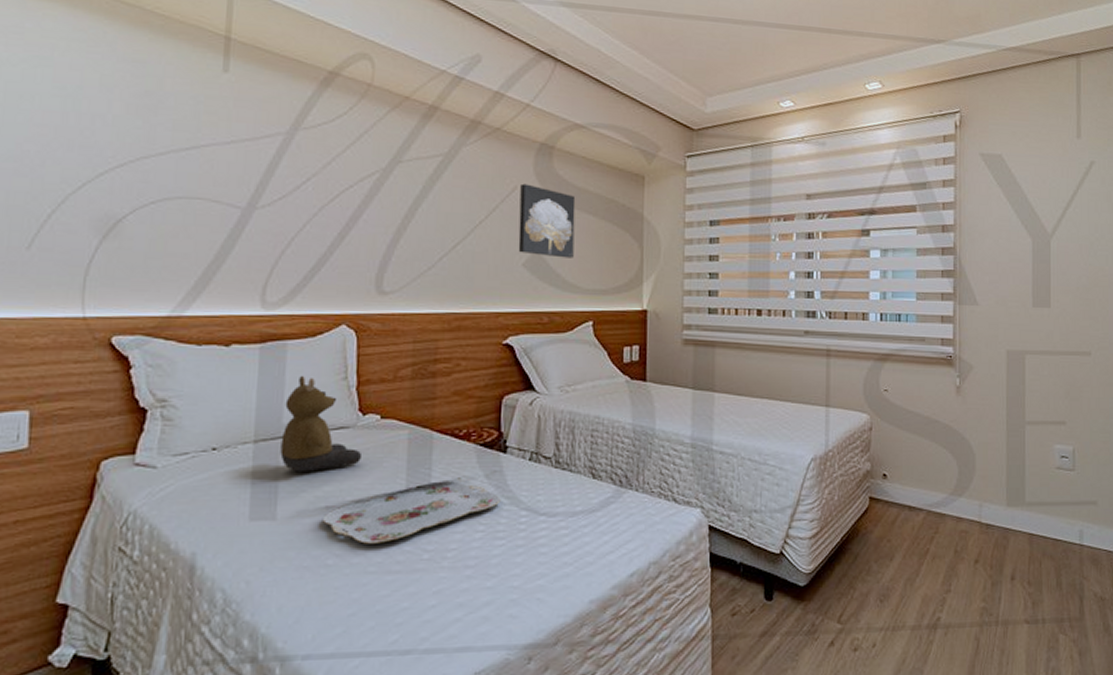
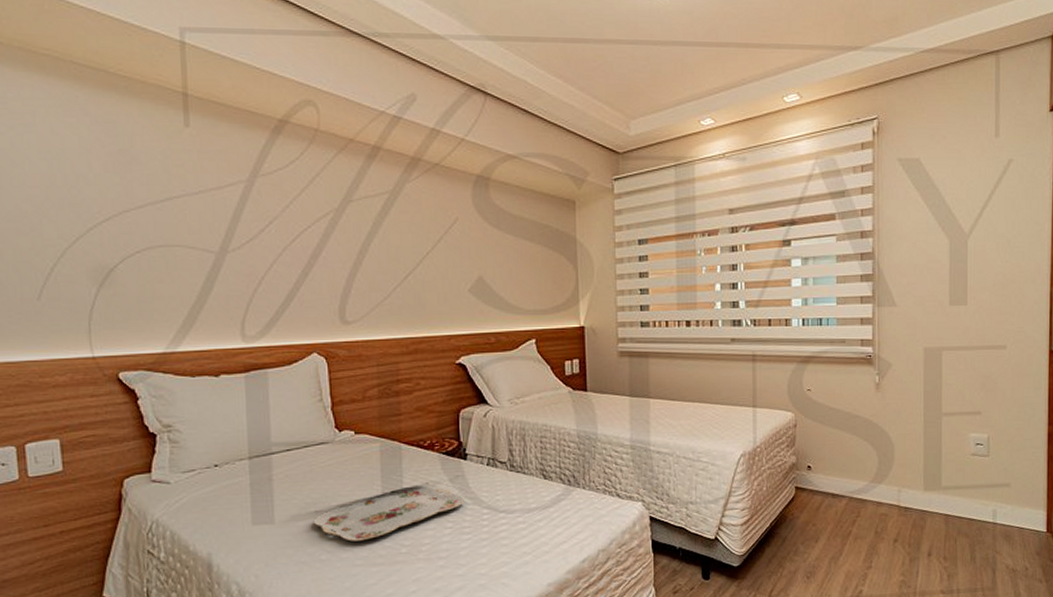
bear: present [280,375,363,472] -> none [271,399,342,483]
wall art: present [518,183,576,258] -> none [461,215,514,282]

